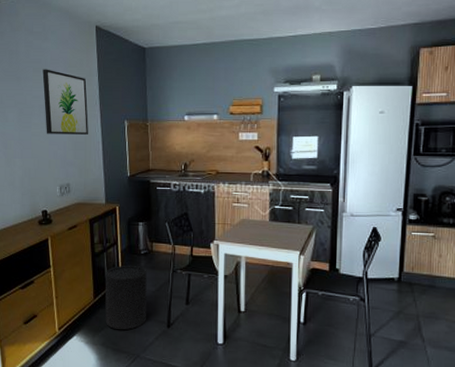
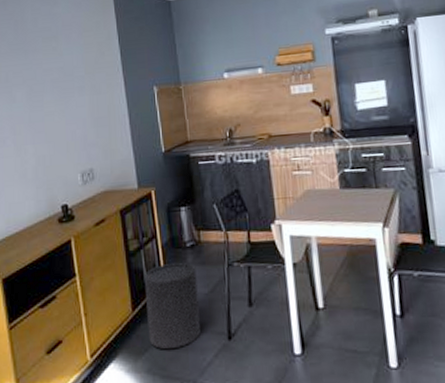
wall art: present [42,69,88,134] -> none [53,37,111,112]

